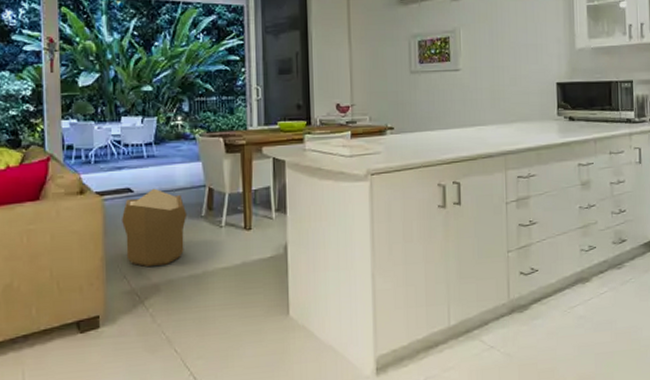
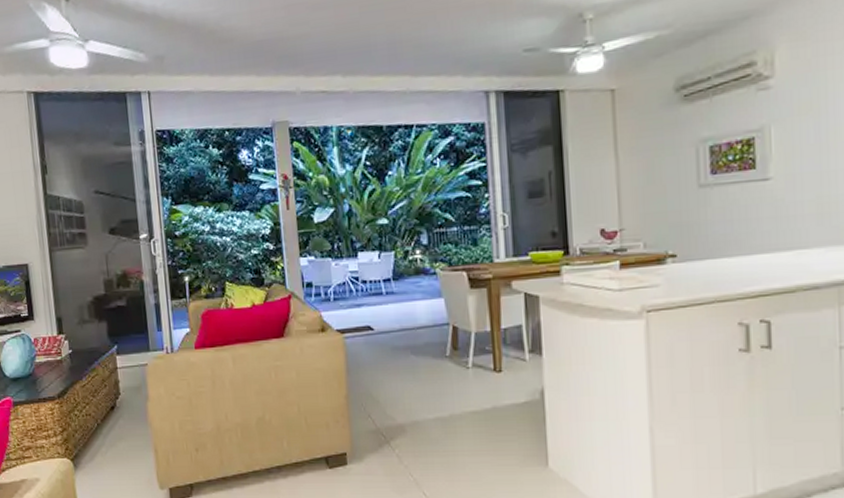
pouf: present [122,188,188,268] -> none [363,326,431,408]

